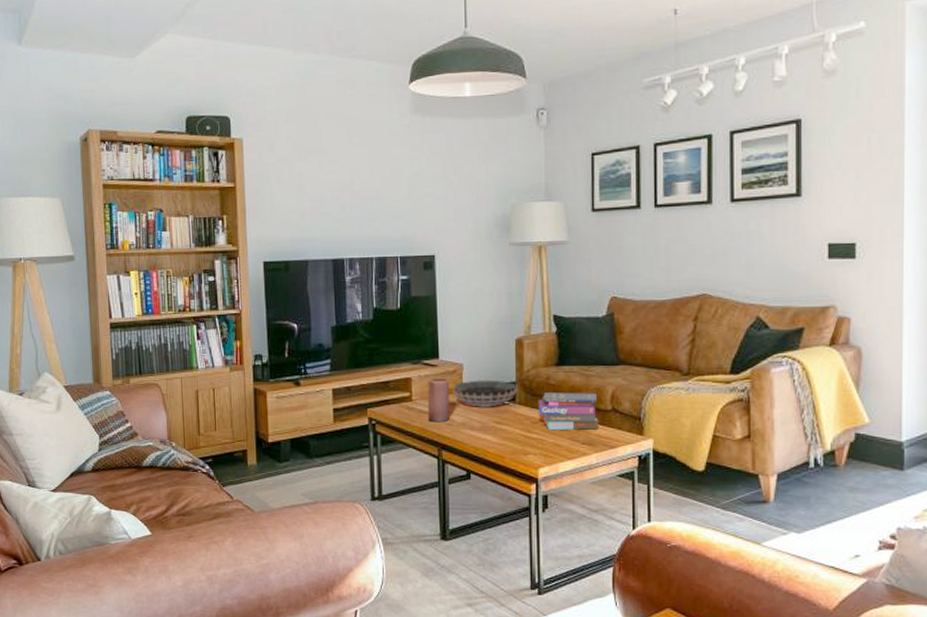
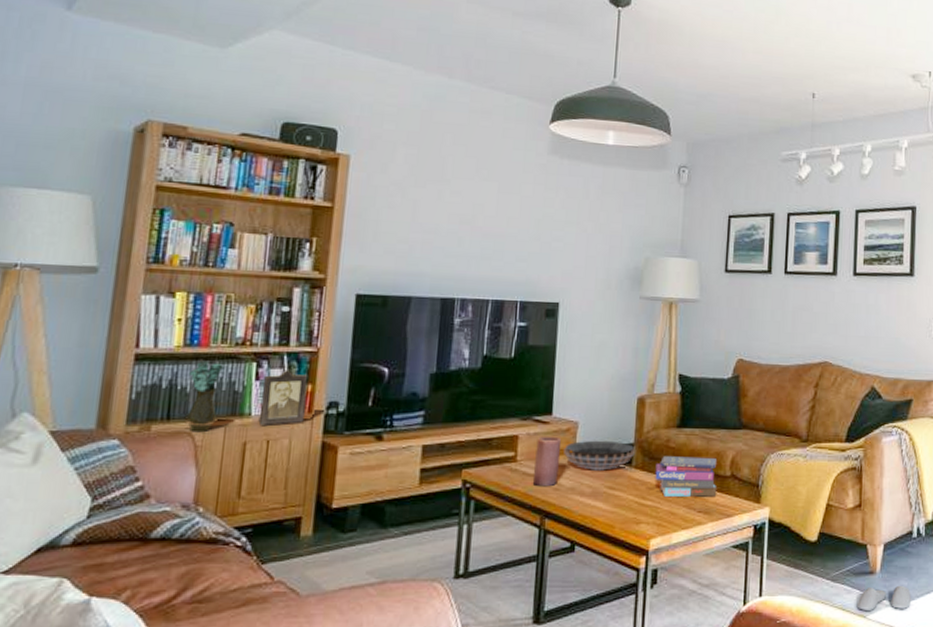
vase: none [149,324,174,384] -> present [187,359,223,433]
photo frame: none [203,330,238,376] -> present [258,370,308,425]
slippers: none [750,514,809,539] -> present [856,585,911,612]

